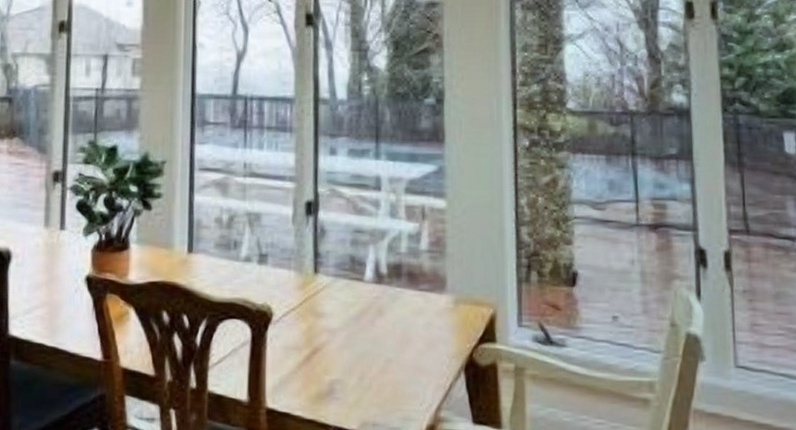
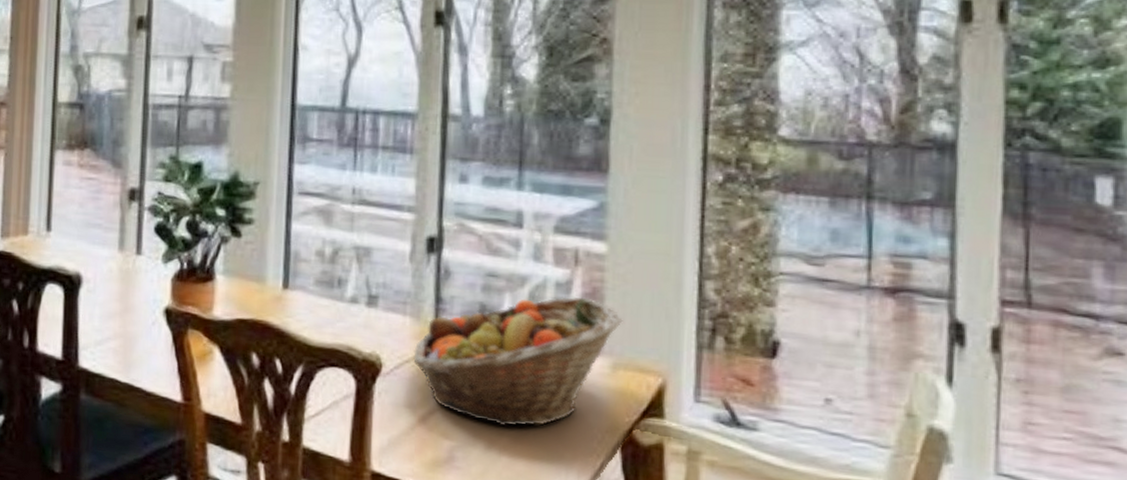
fruit basket: none [298,245,461,360] -> present [413,296,623,427]

